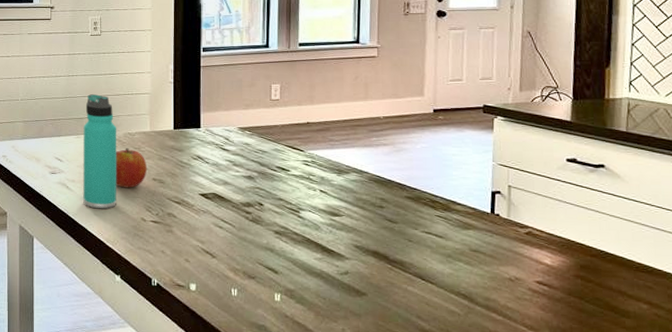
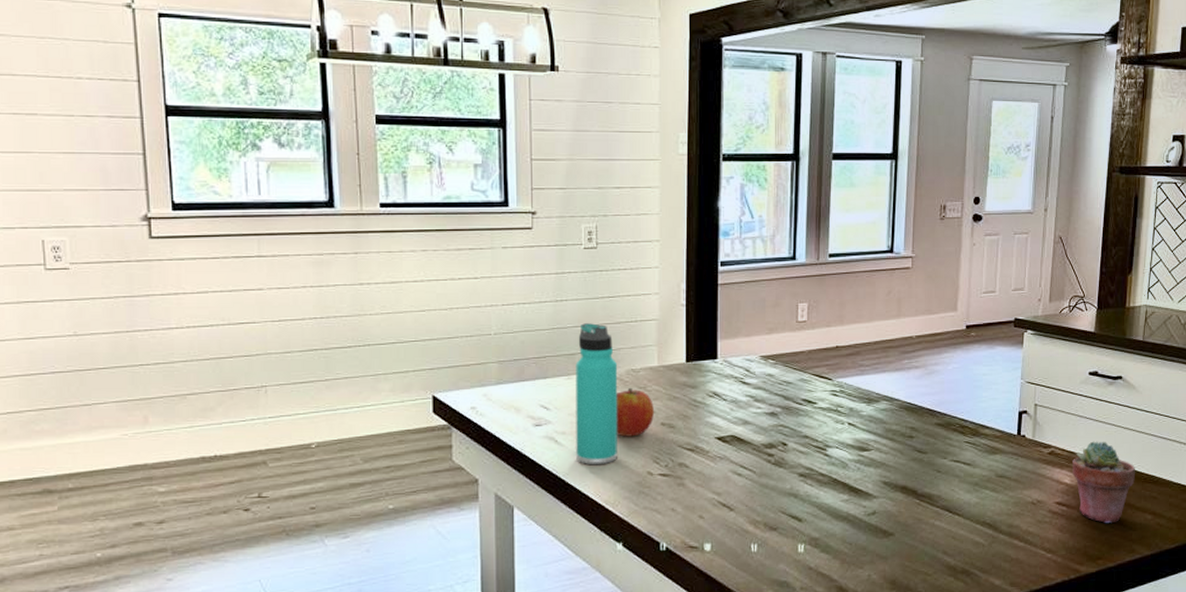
potted succulent: none [553,225,625,309] -> present [1072,441,1135,524]

